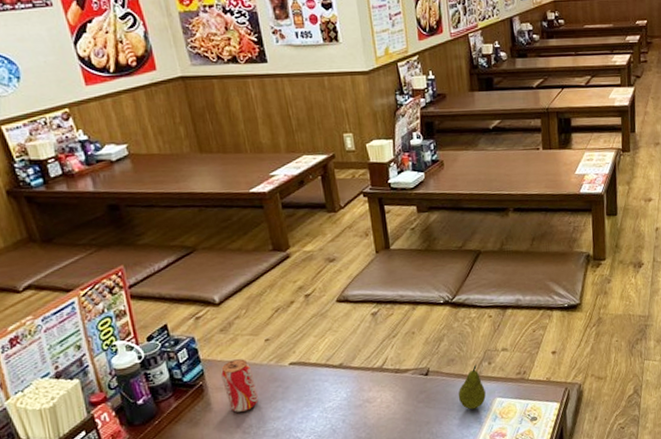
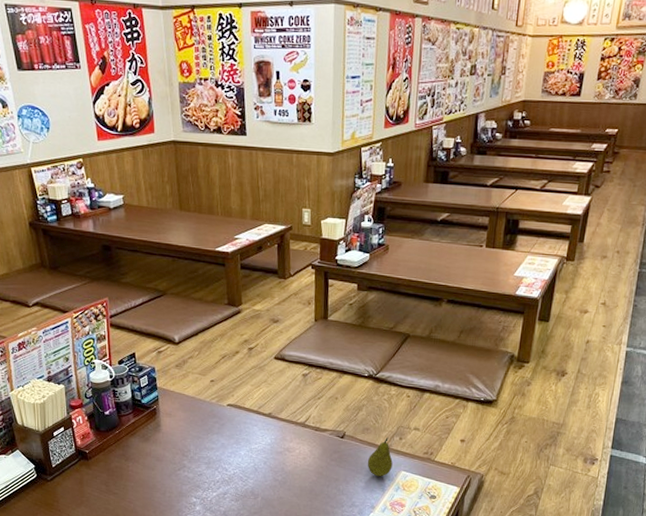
beverage can: present [221,359,258,413] -> none [172,393,198,438]

